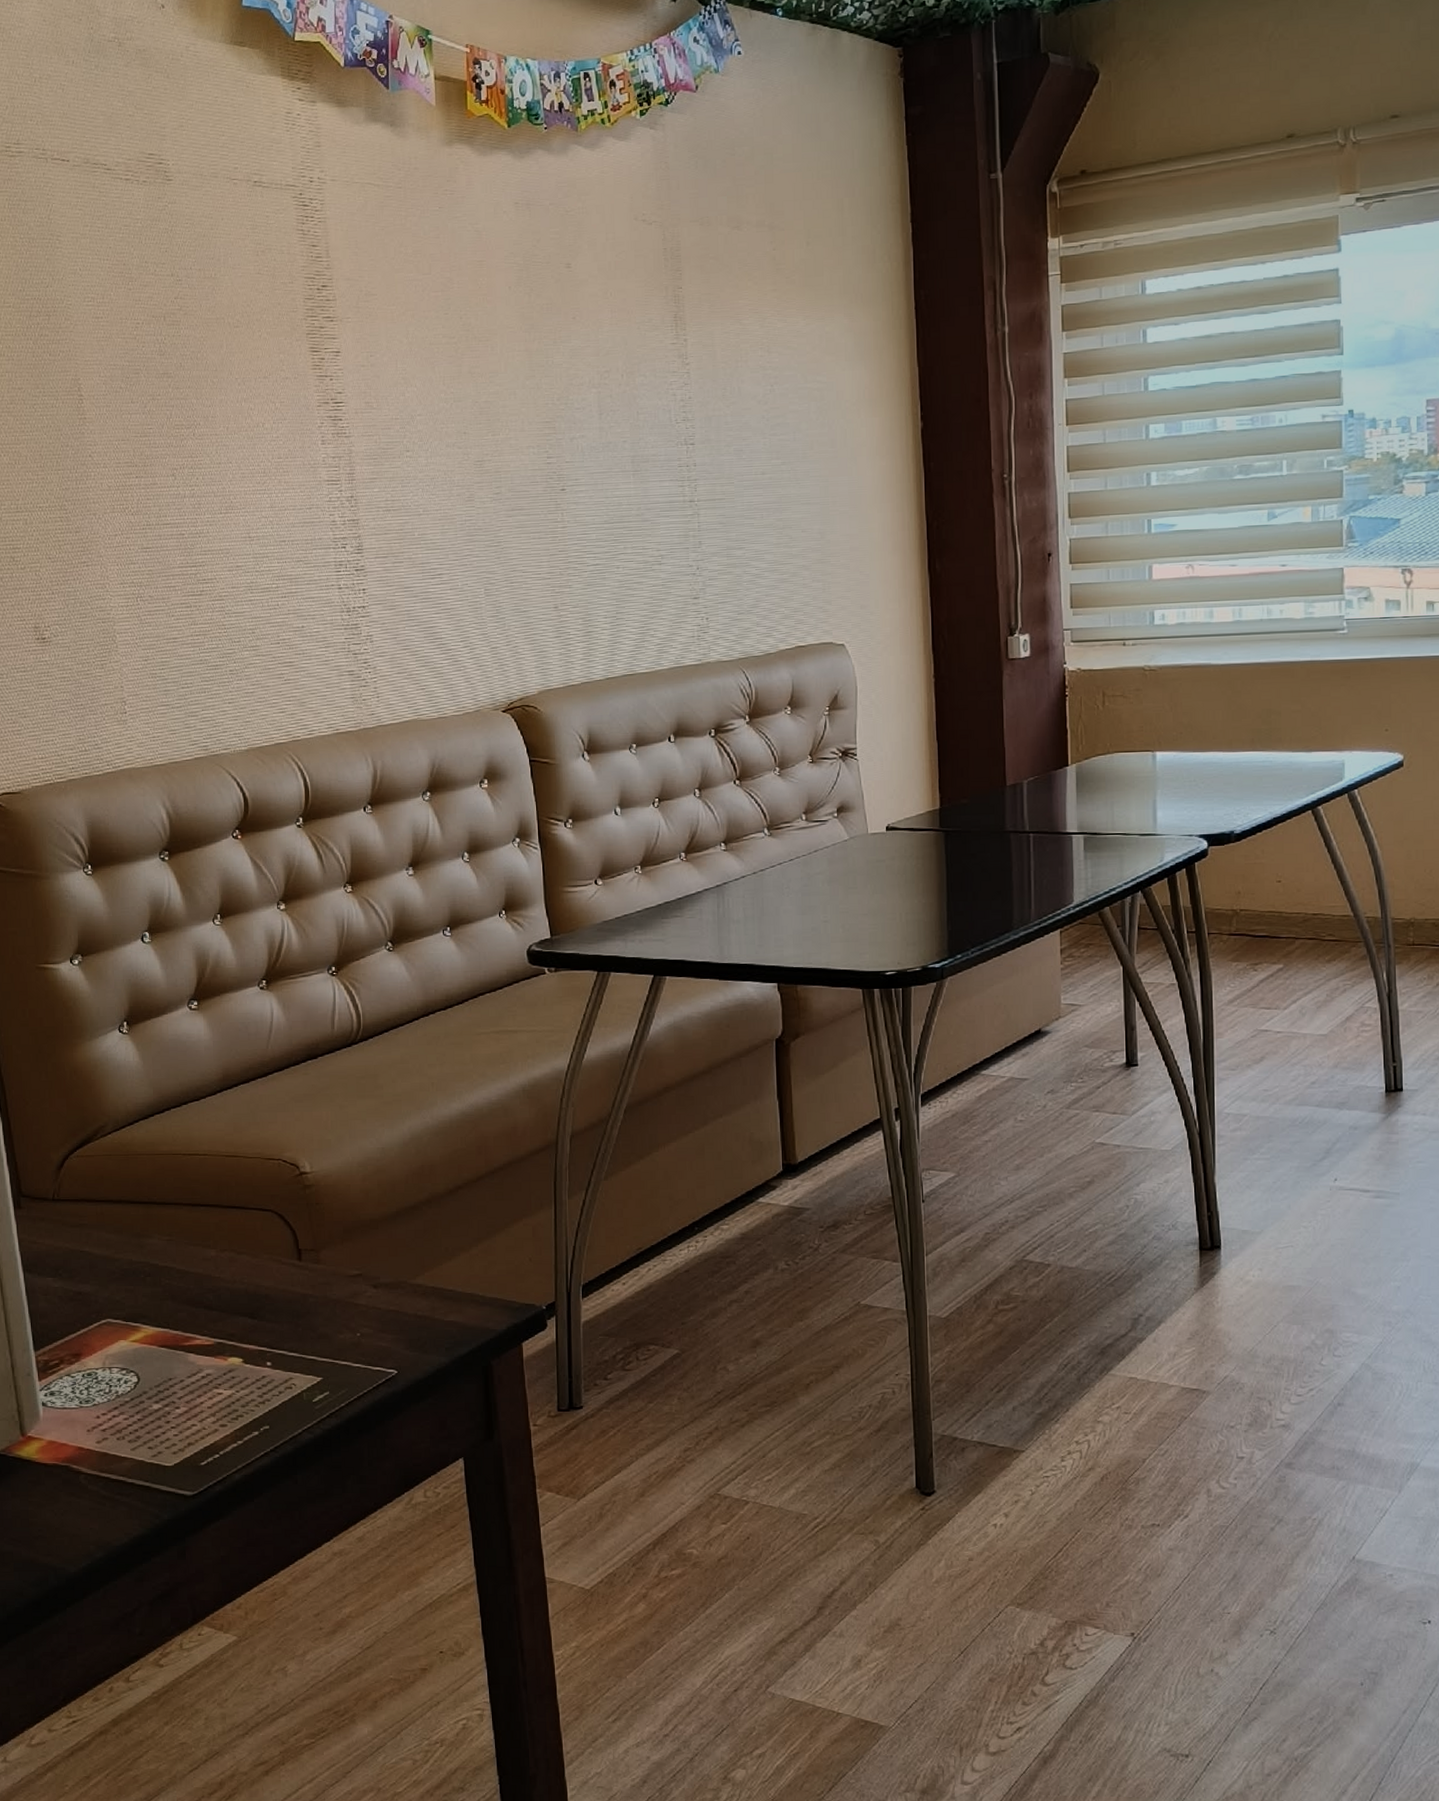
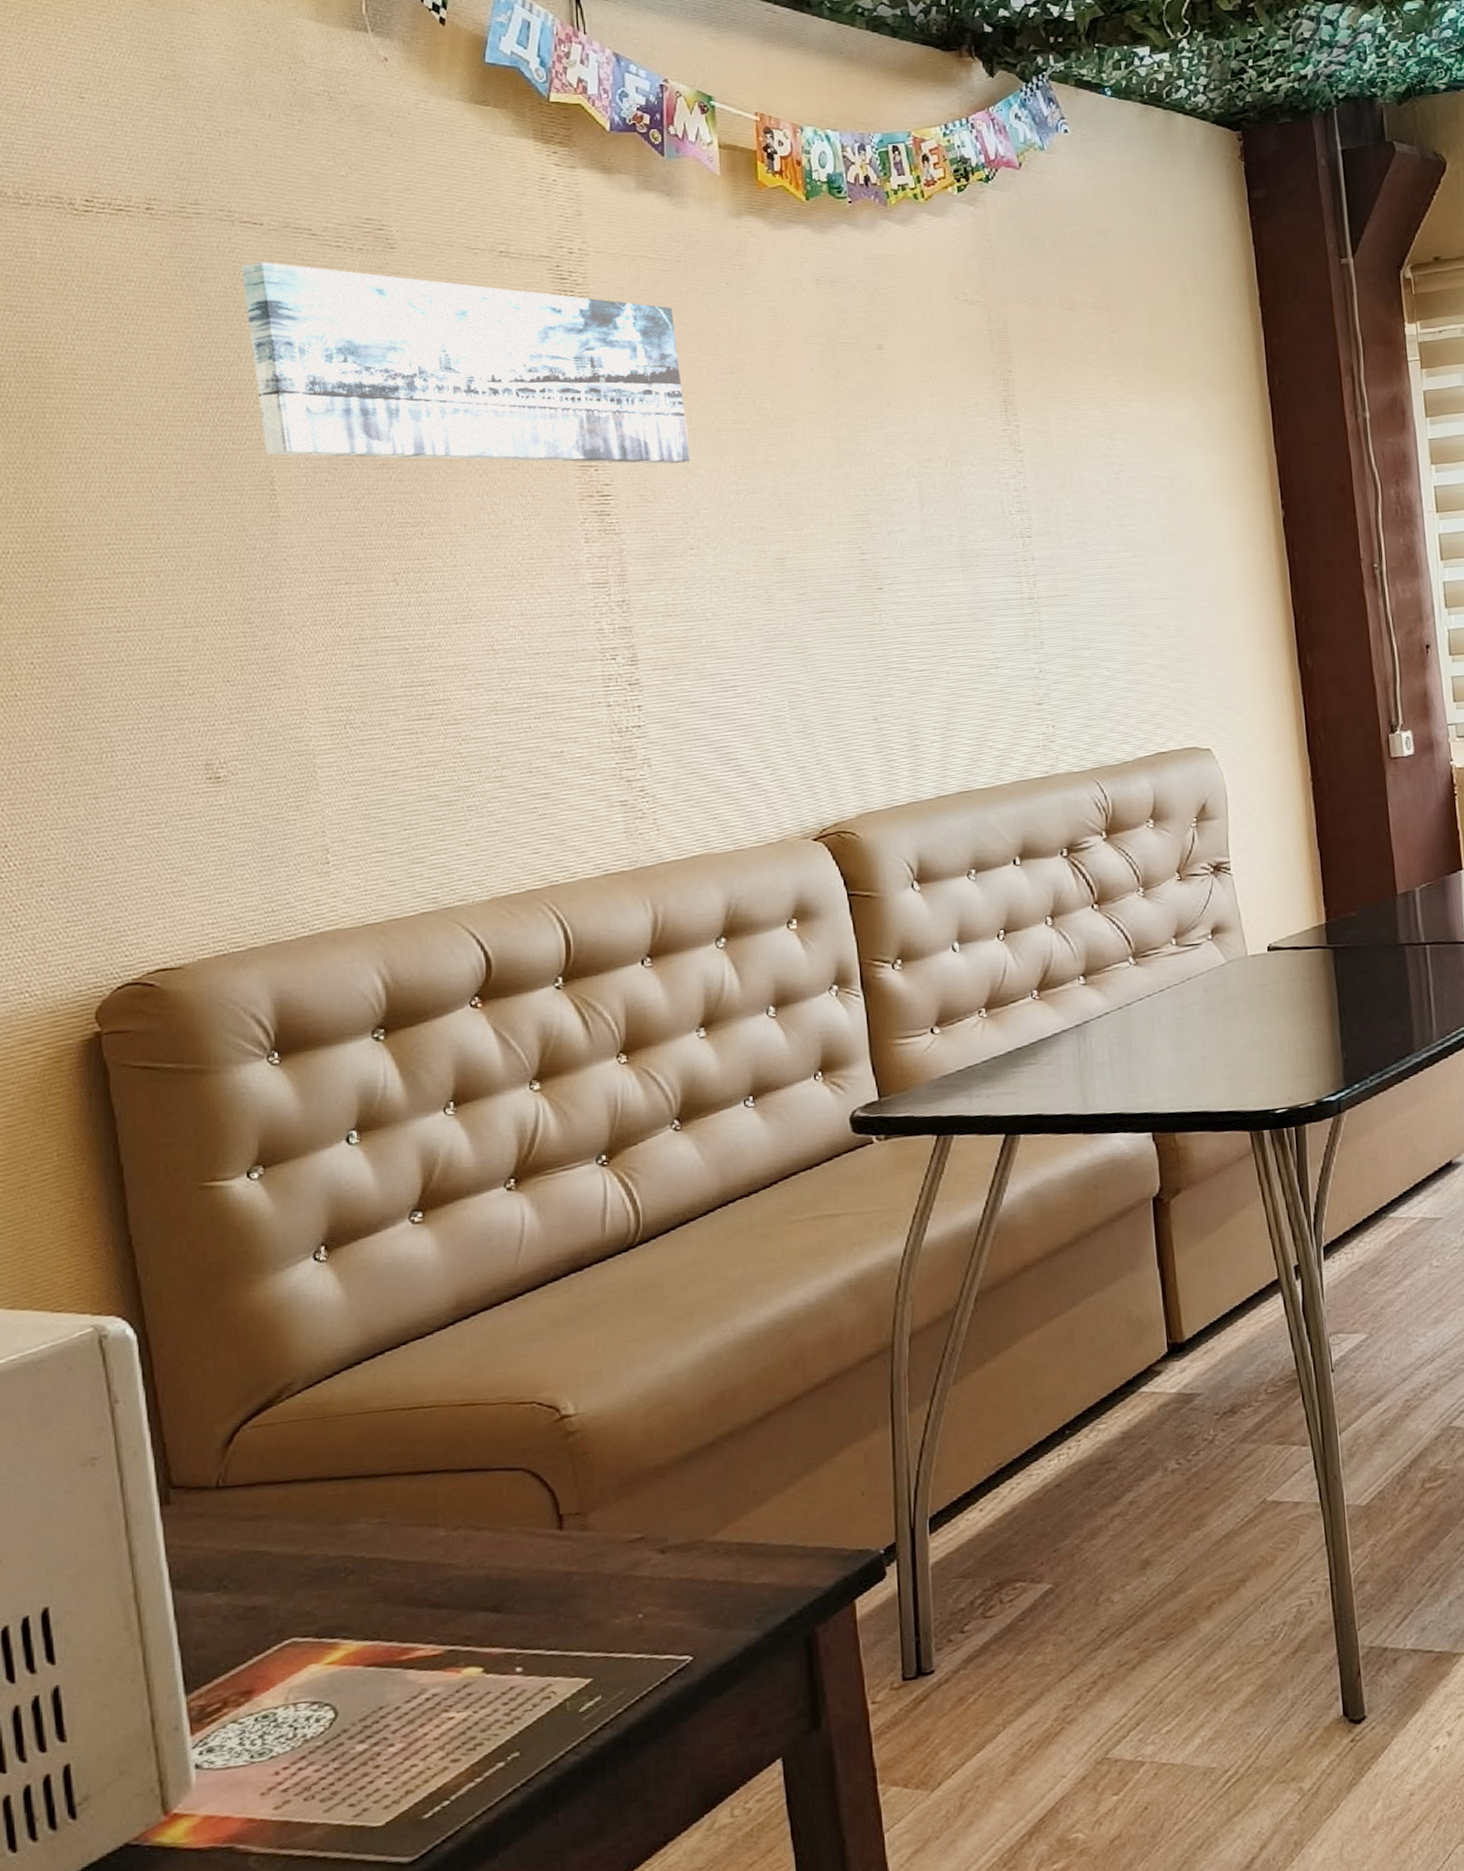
wall art: none [53,194,408,375] -> present [241,261,691,464]

